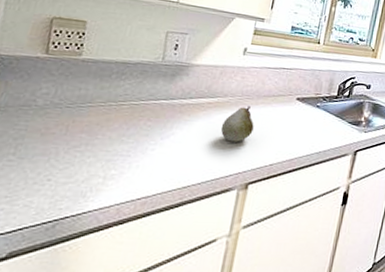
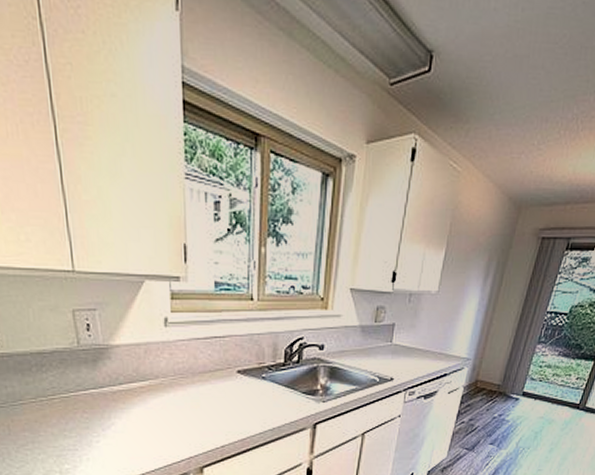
fruit: present [220,106,254,142] -> none [160,386,196,426]

